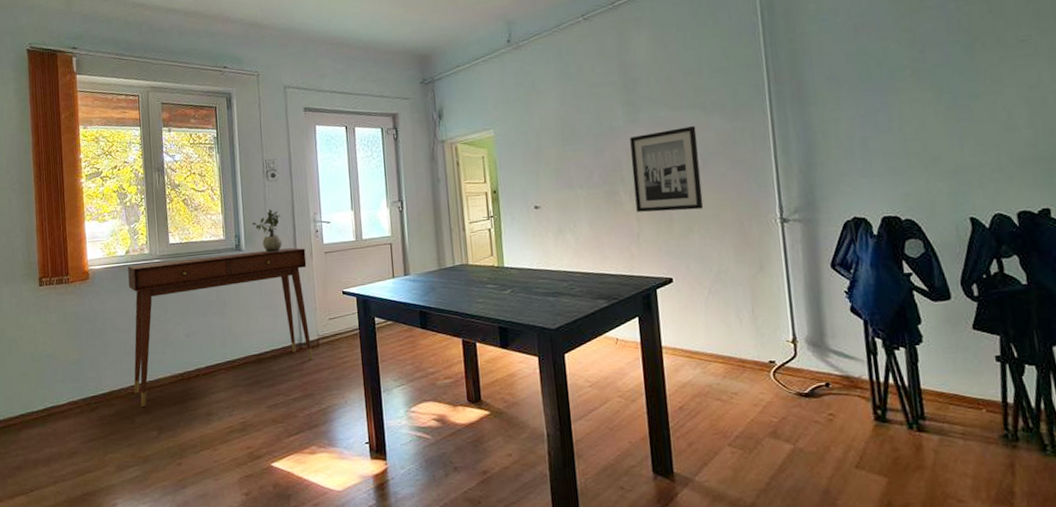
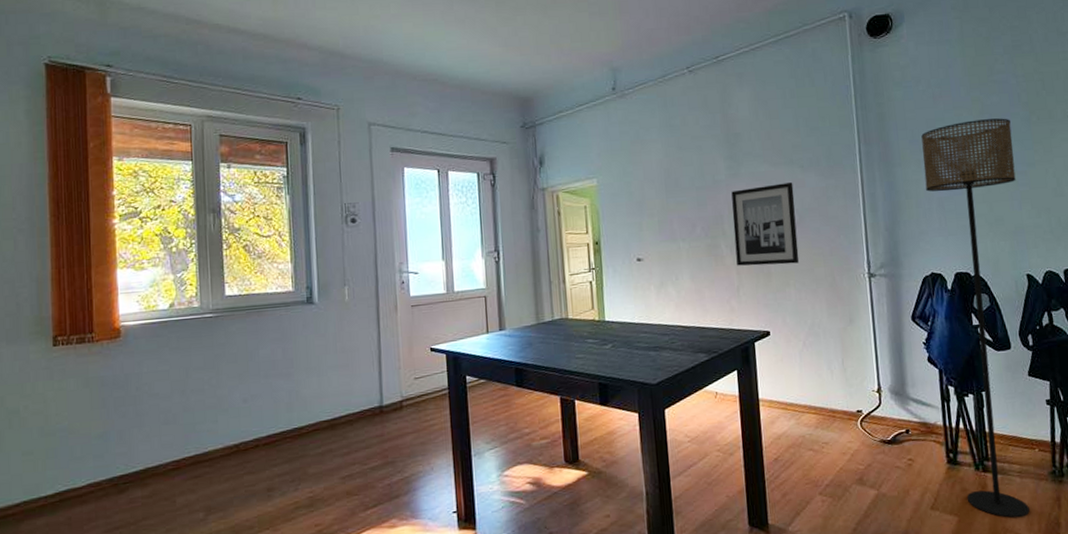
desk: present [128,247,313,407] -> none [171,300,396,485]
potted plant: present [252,208,283,253] -> none [327,257,363,306]
floor lamp: none [840,47,976,484] -> present [921,118,1030,518]

